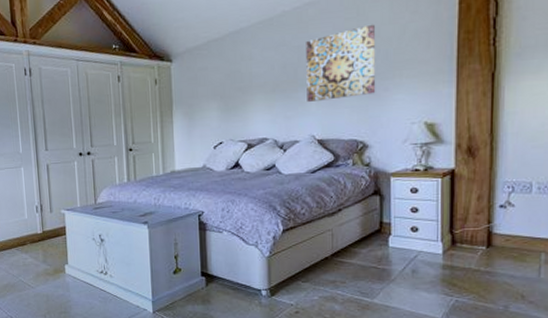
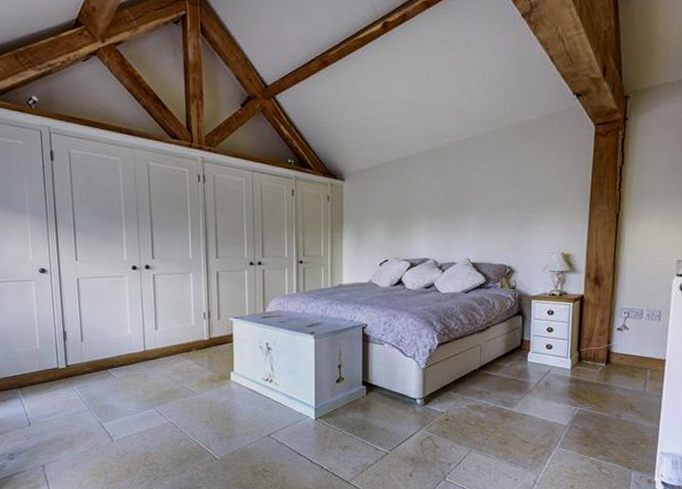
wall art: present [306,24,376,102] -> none [464,162,525,228]

